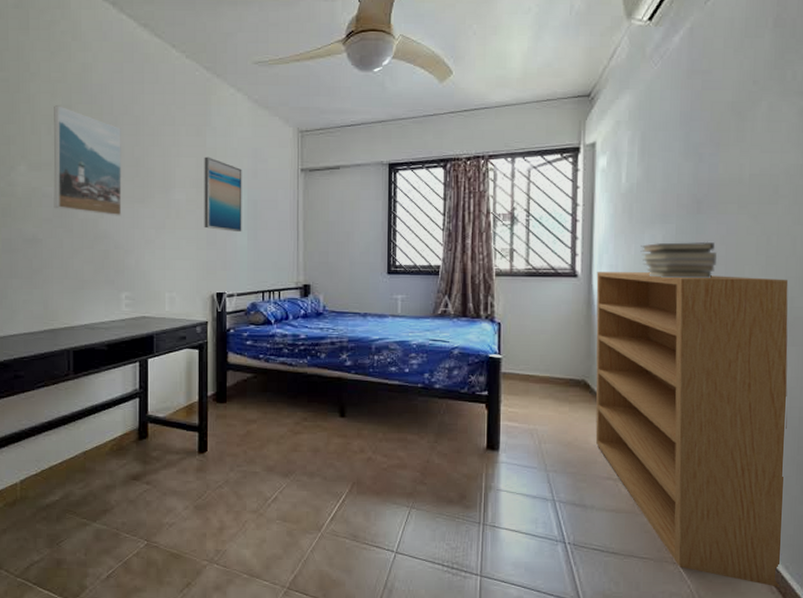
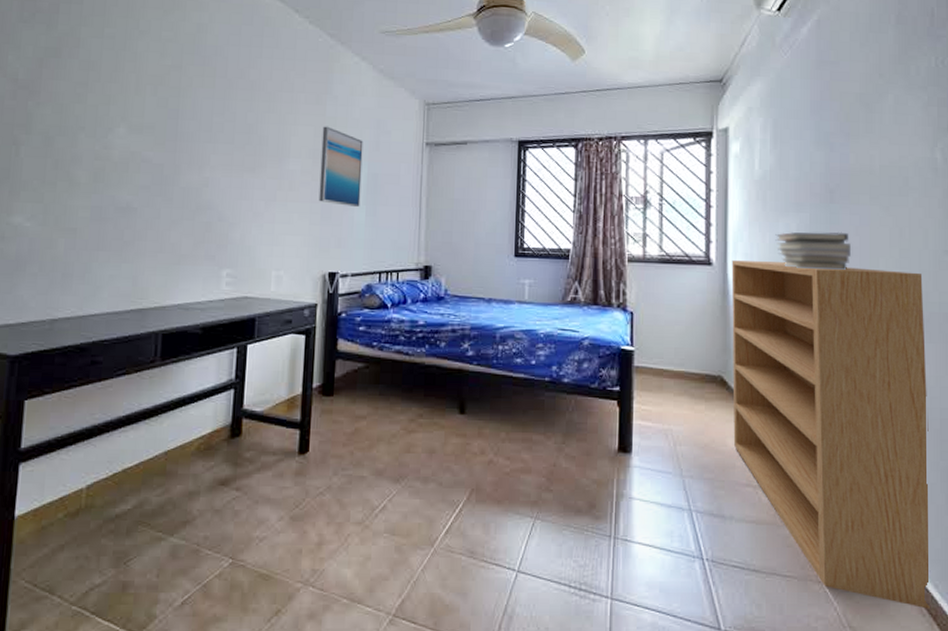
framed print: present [53,105,122,216] -> none [153,66,235,186]

